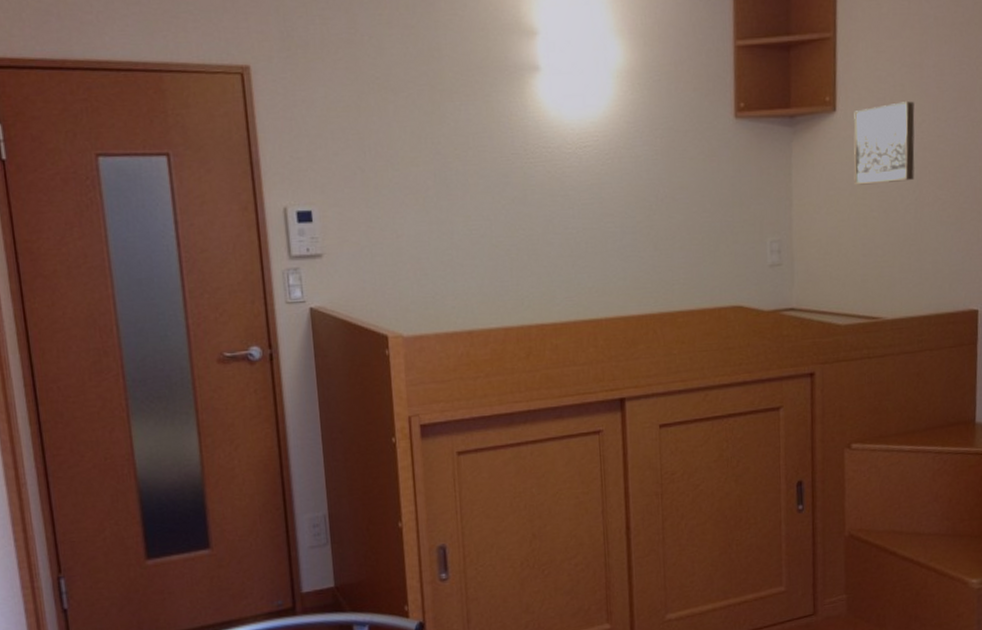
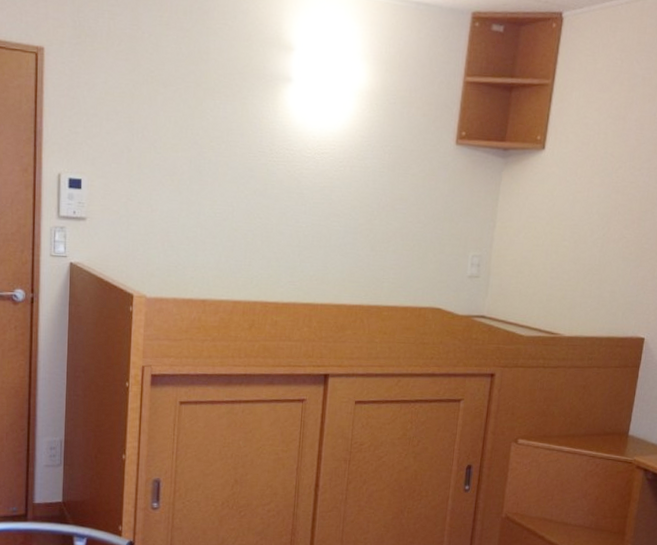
wall art: present [854,101,915,185] -> none [552,148,614,218]

